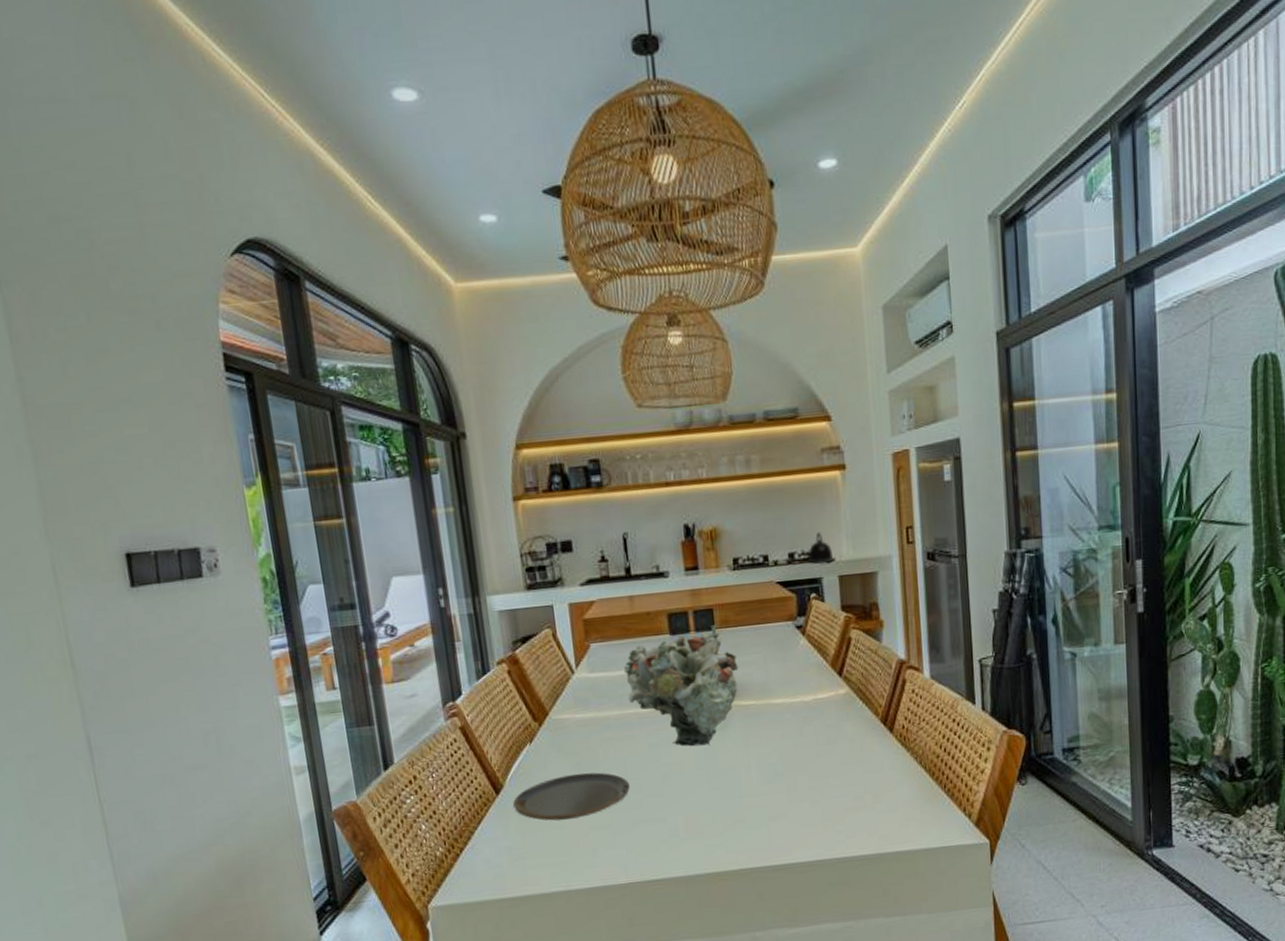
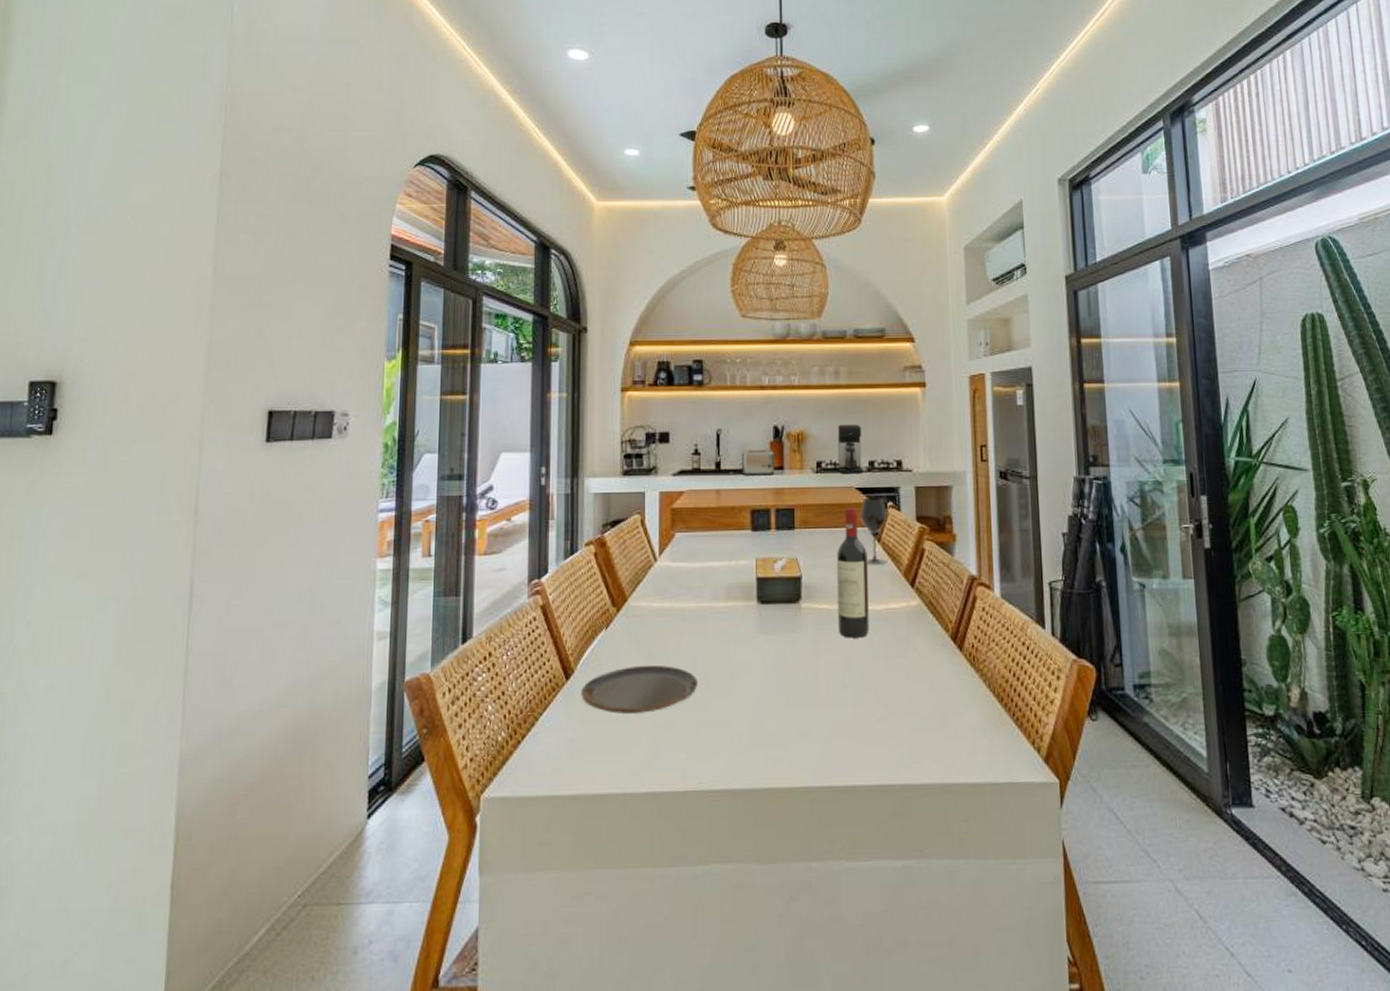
flower arrangement: present [623,625,739,746] -> none [704,525,814,647]
toaster: none [651,549,690,580] -> present [741,448,777,476]
coffee maker: none [753,515,783,569] -> present [837,424,863,474]
wine bottle: none [760,602,799,731] -> present [836,507,869,638]
wineglass: none [782,589,814,659] -> present [860,497,888,565]
kettle: present [808,532,834,565] -> none [887,443,912,475]

